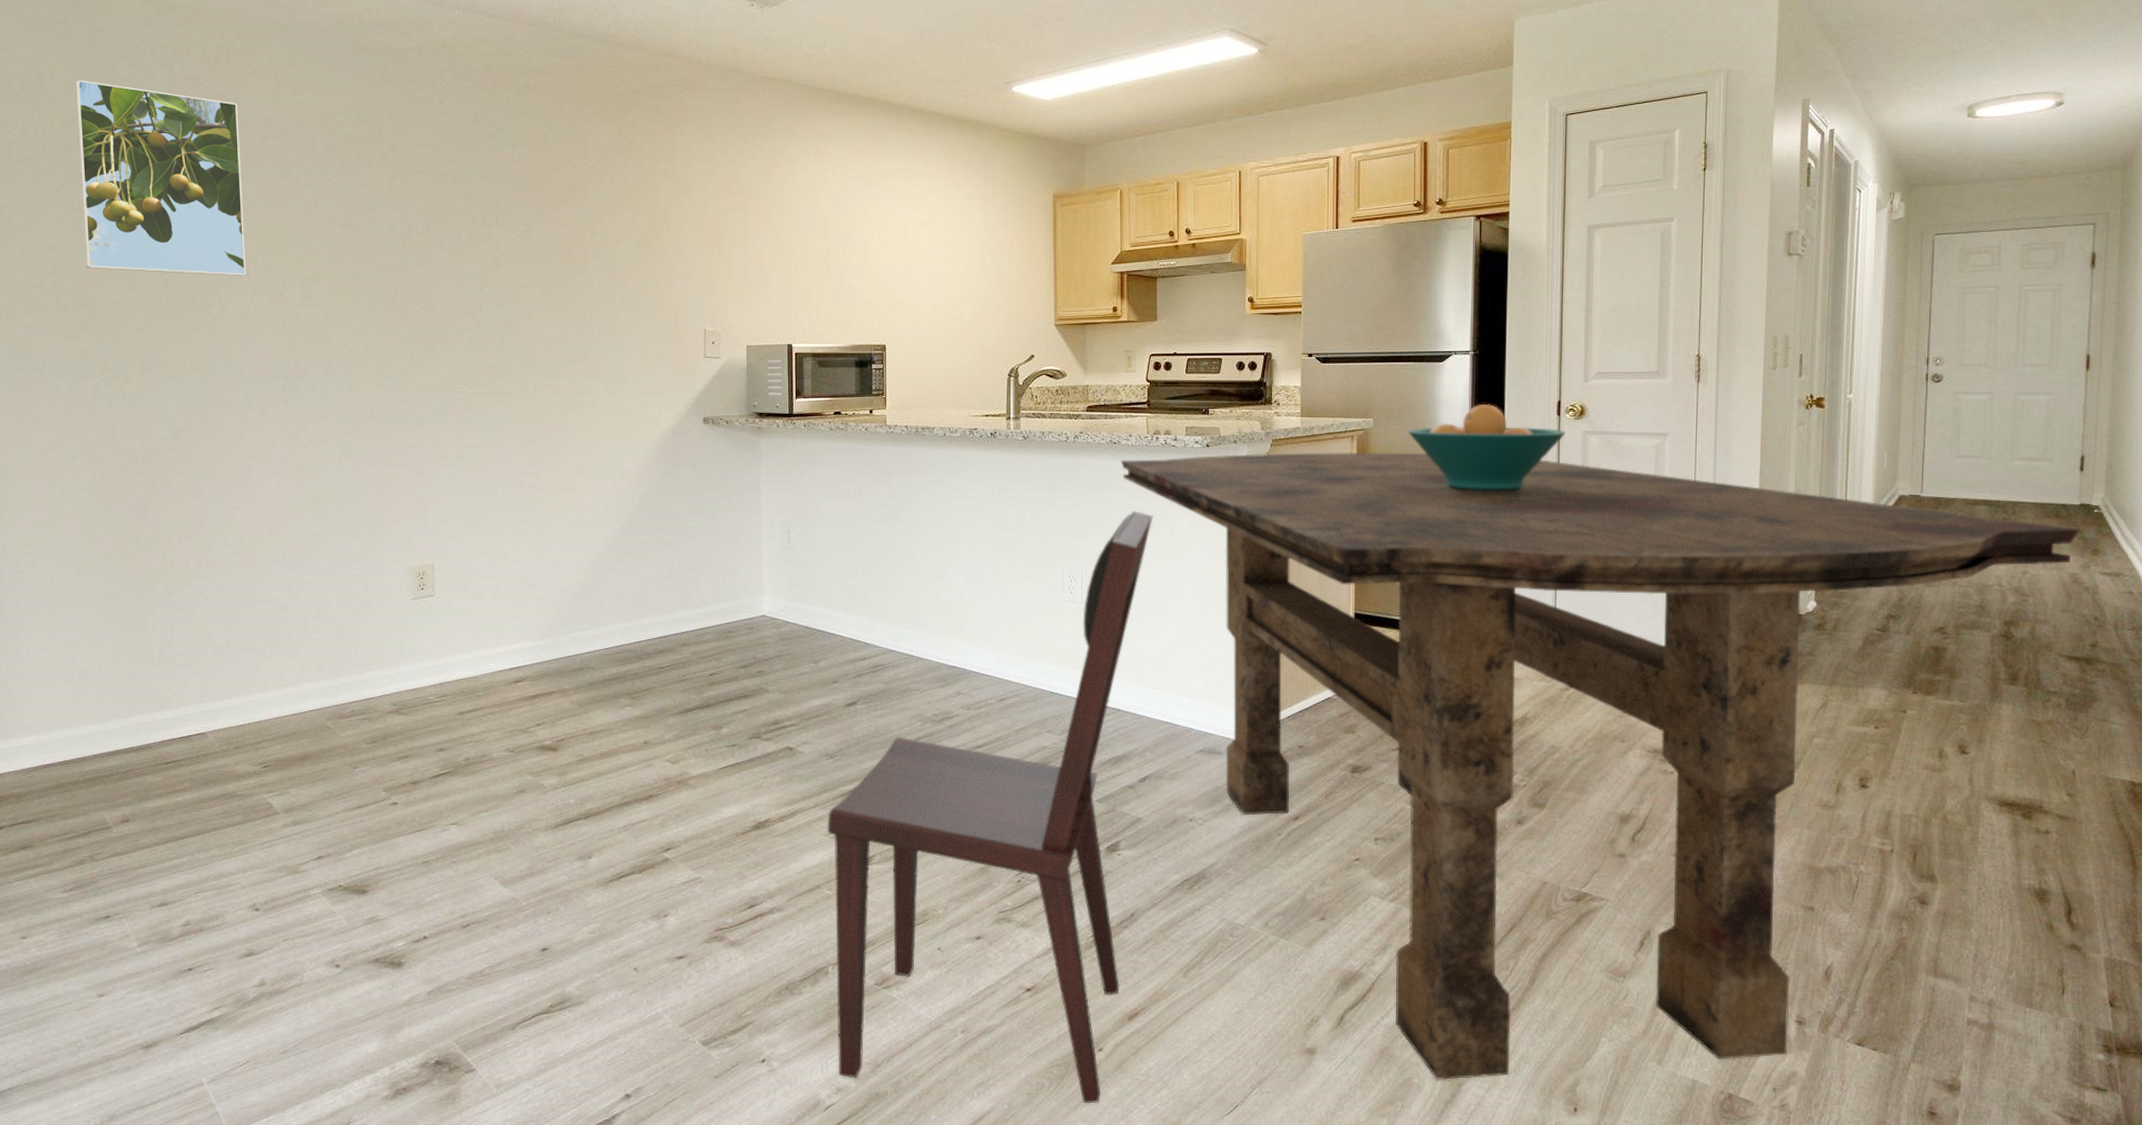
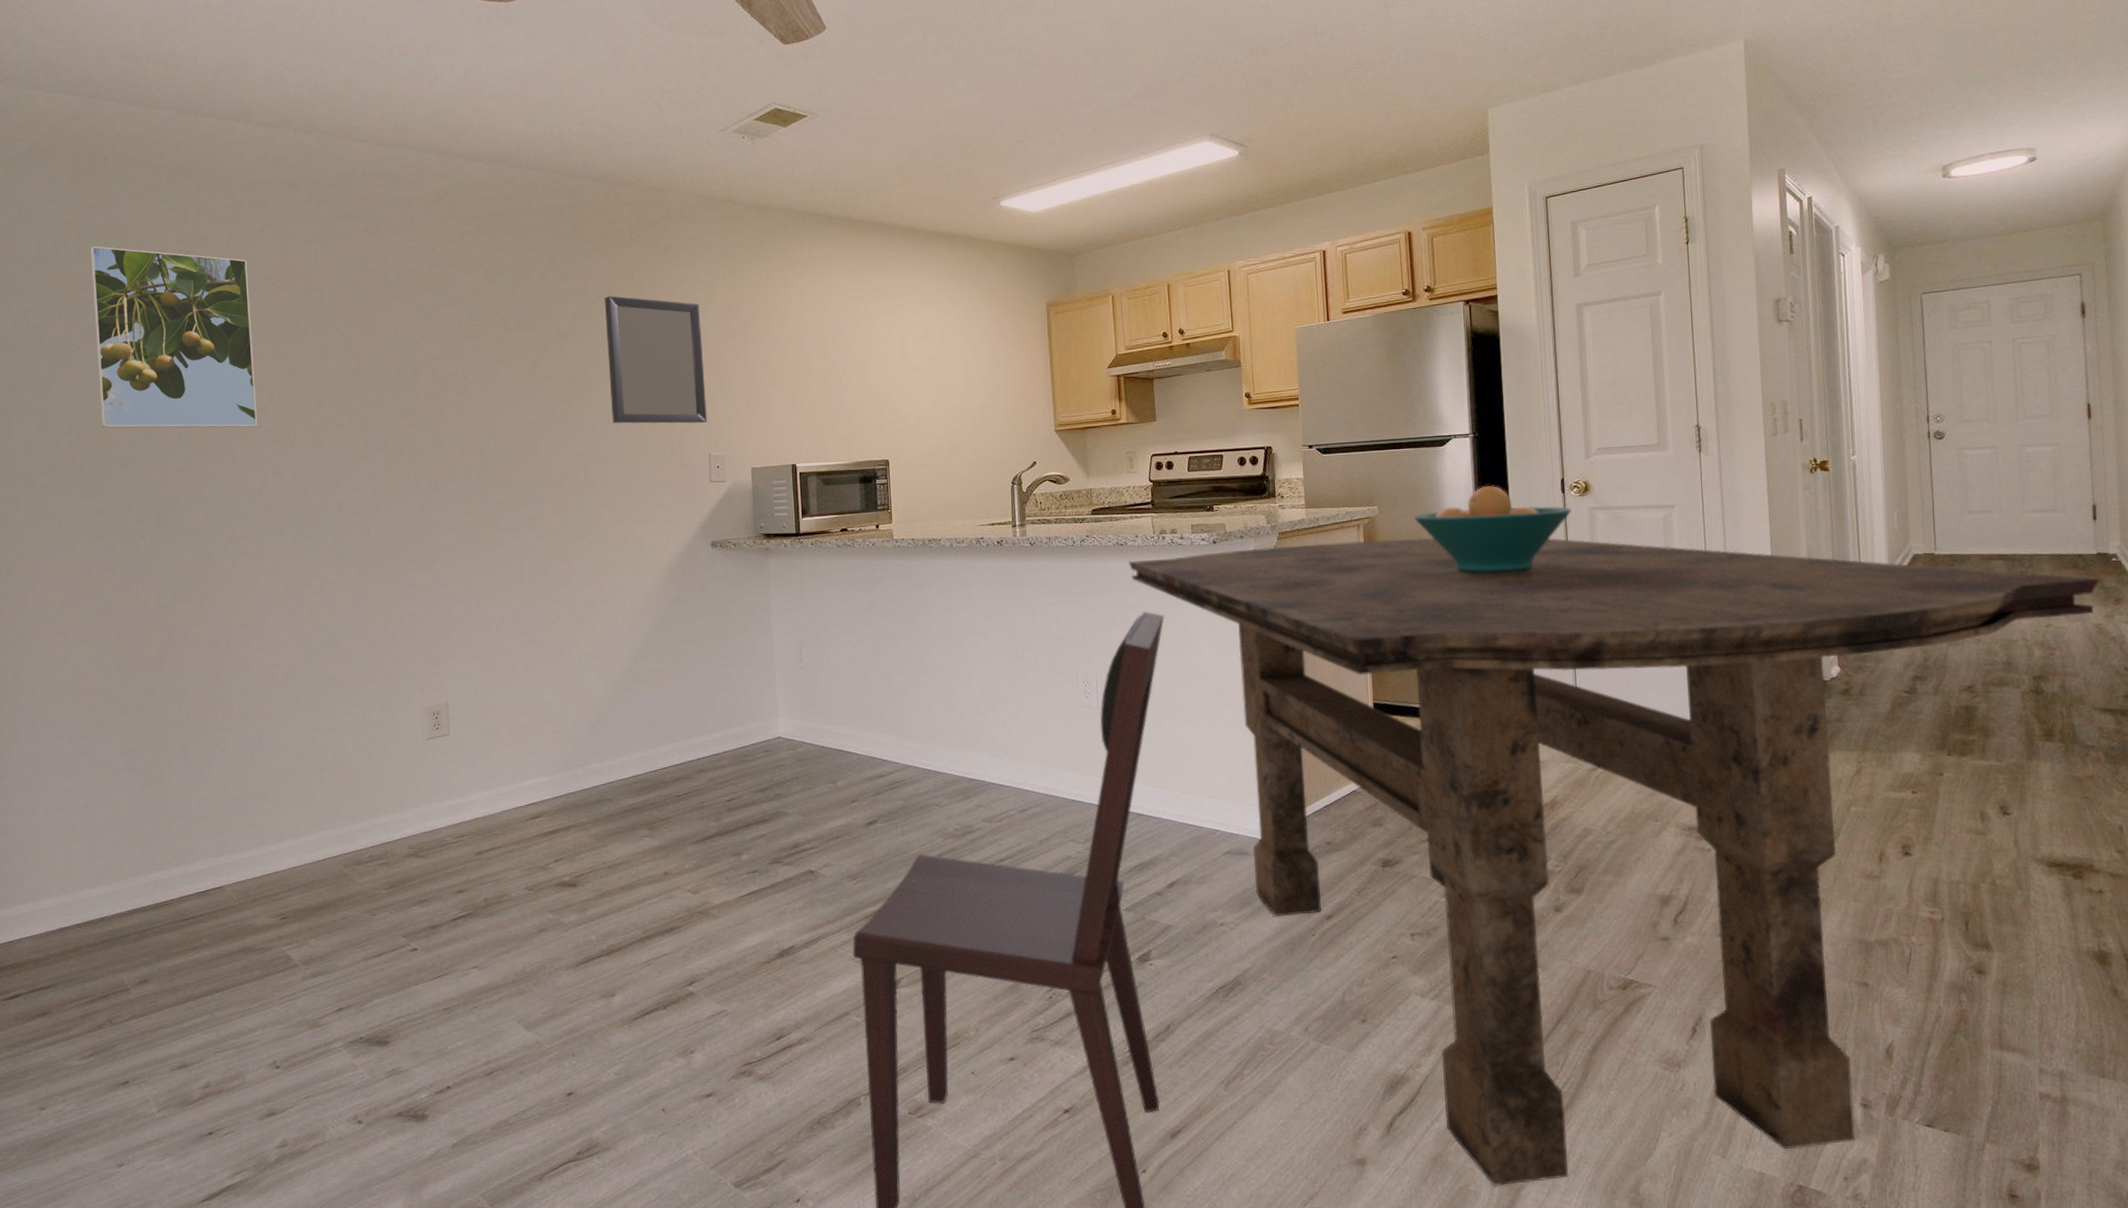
home mirror: none [603,162,704,298] -> present [604,296,707,424]

